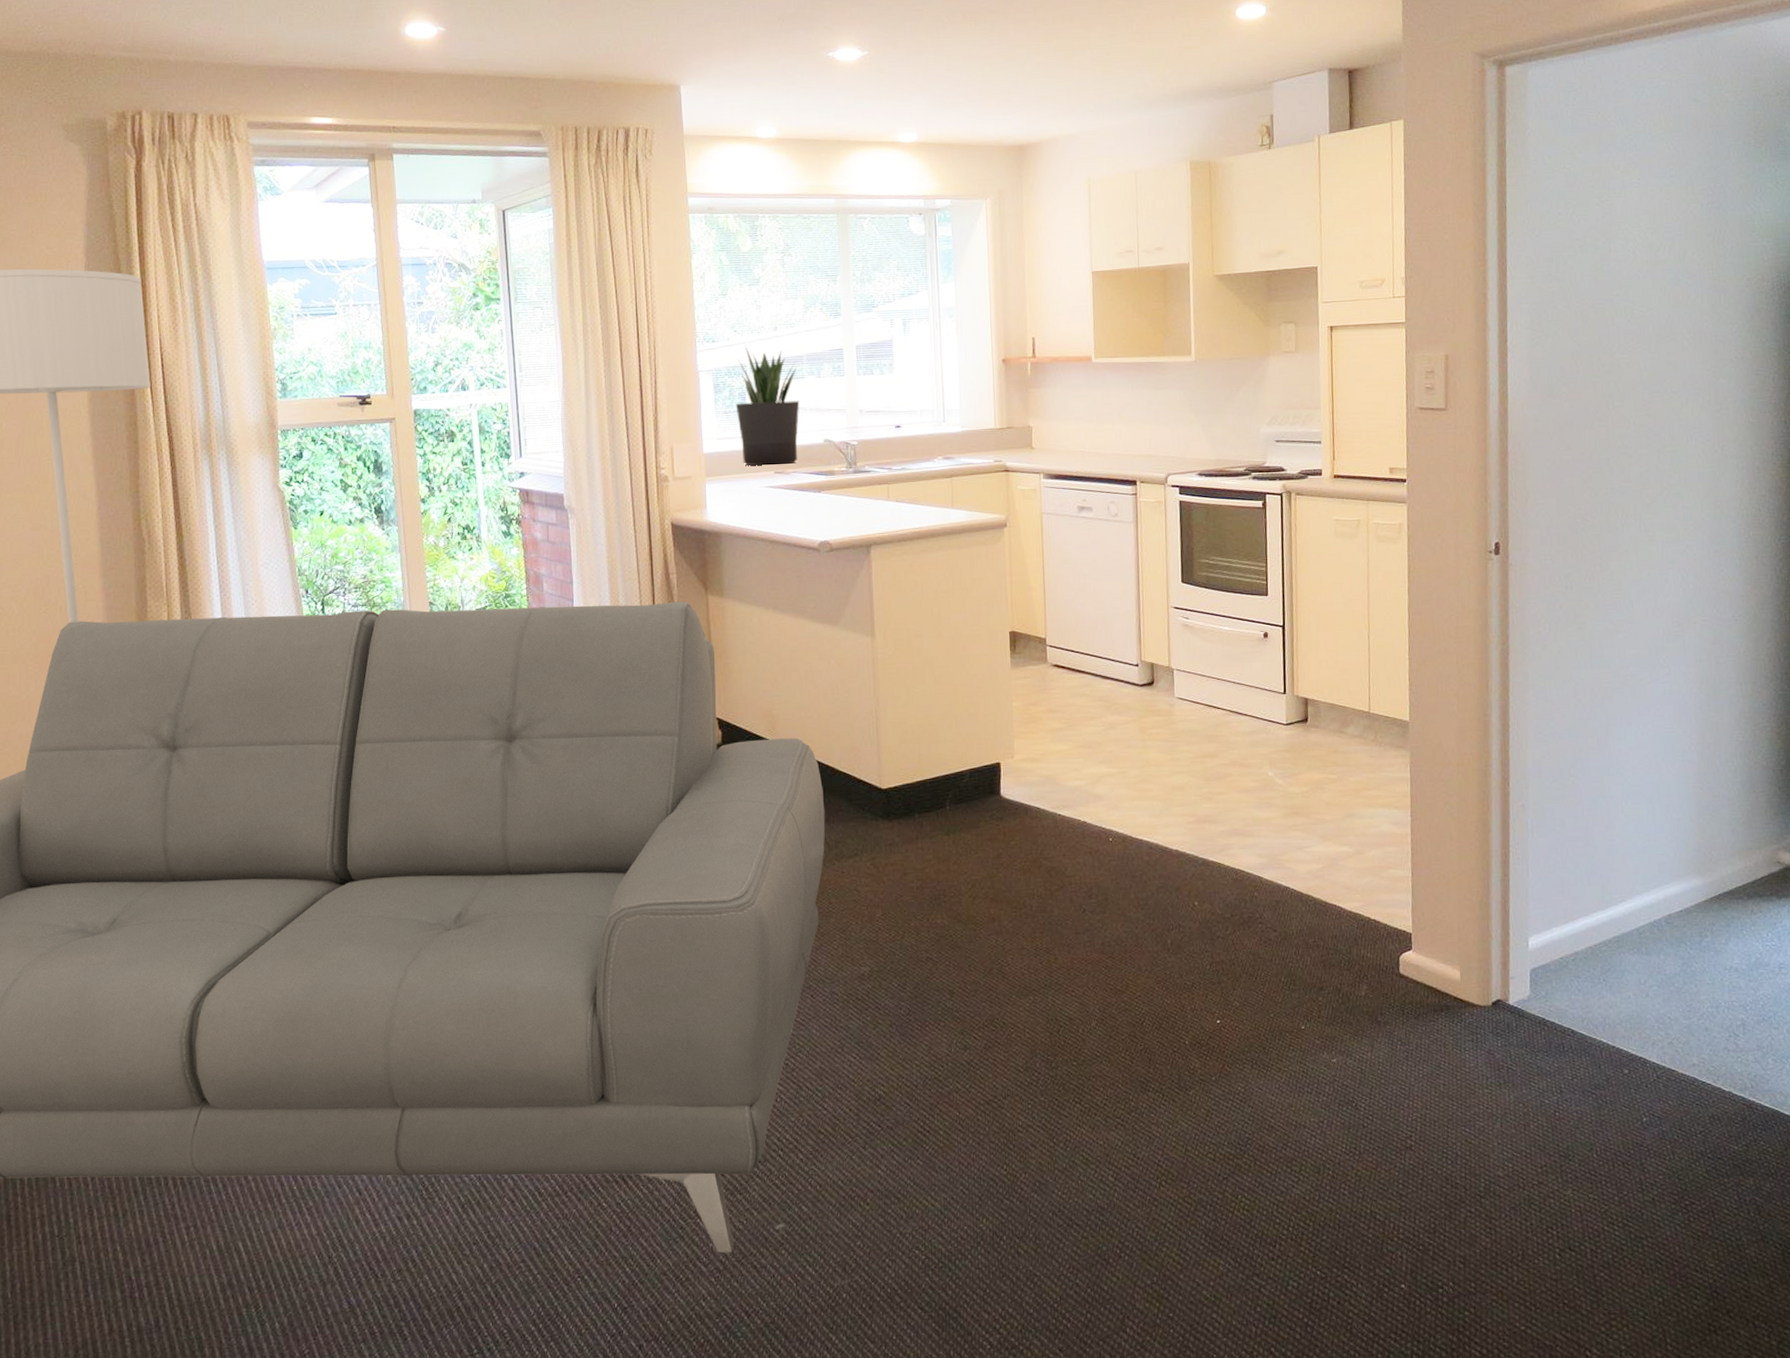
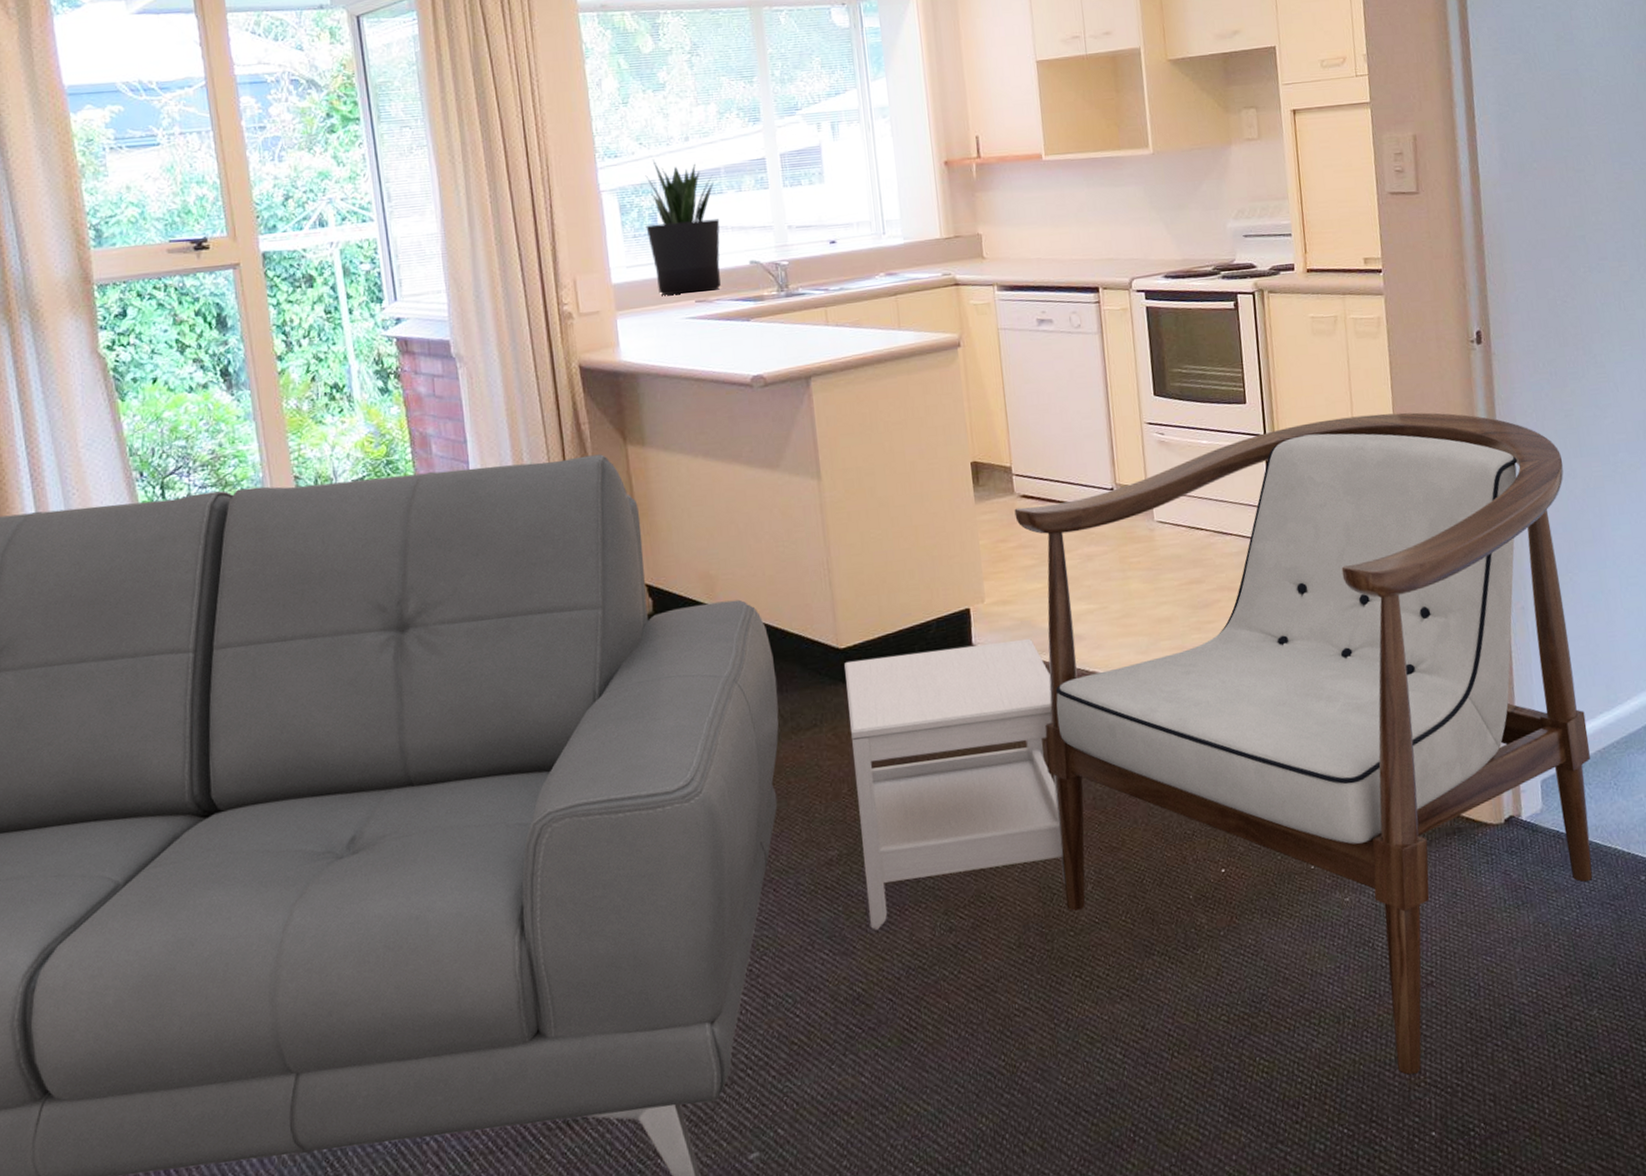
side table: none [885,794,1073,1041] -> present [844,638,1066,930]
armchair: none [1046,613,1581,1229] -> present [1014,412,1593,1075]

